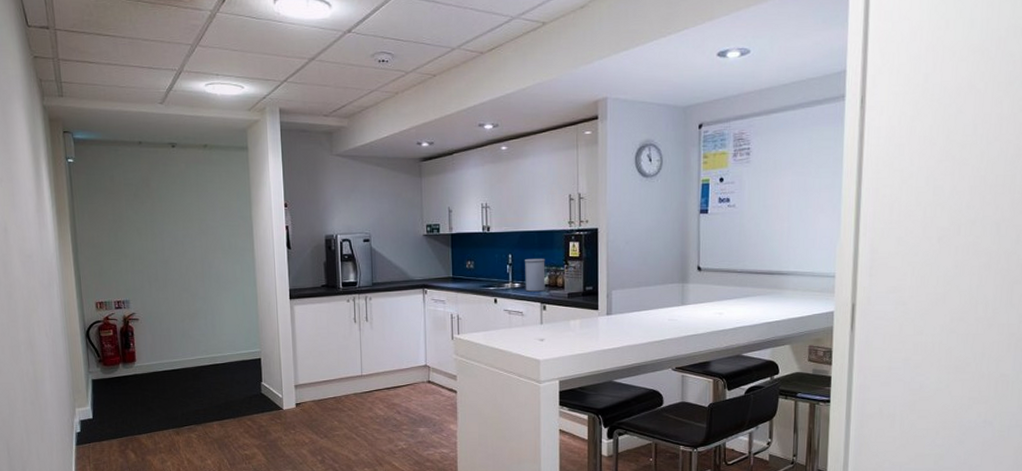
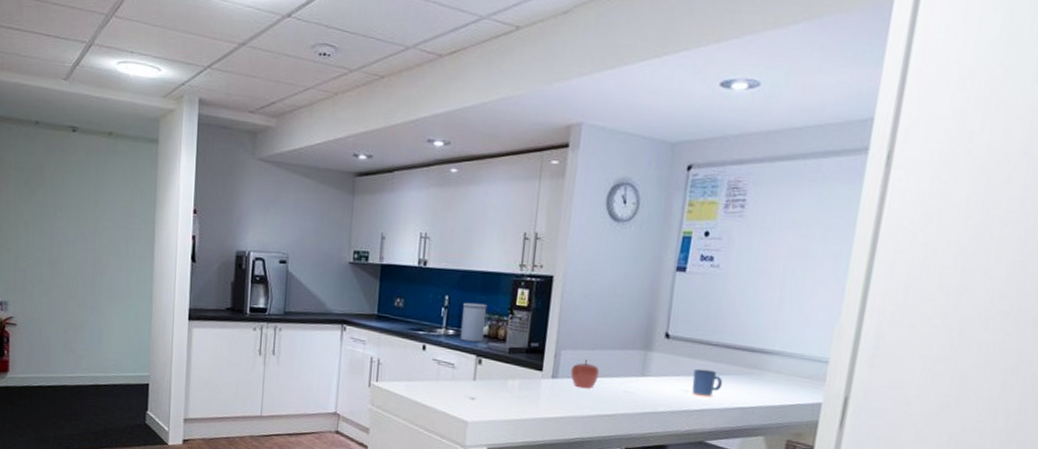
fruit: none [622,296,647,321] -> present [570,359,600,389]
mug: none [724,293,750,316] -> present [692,368,723,397]

